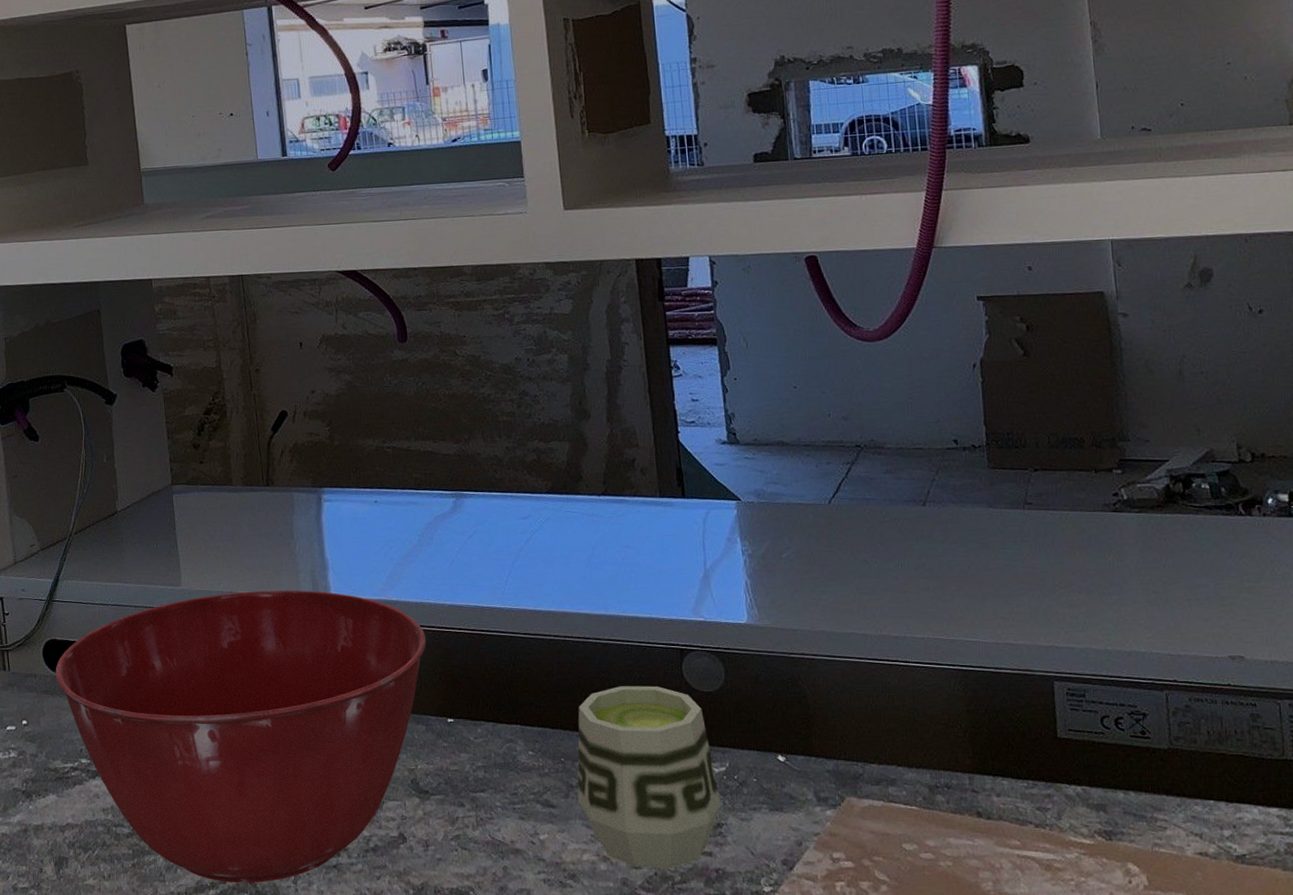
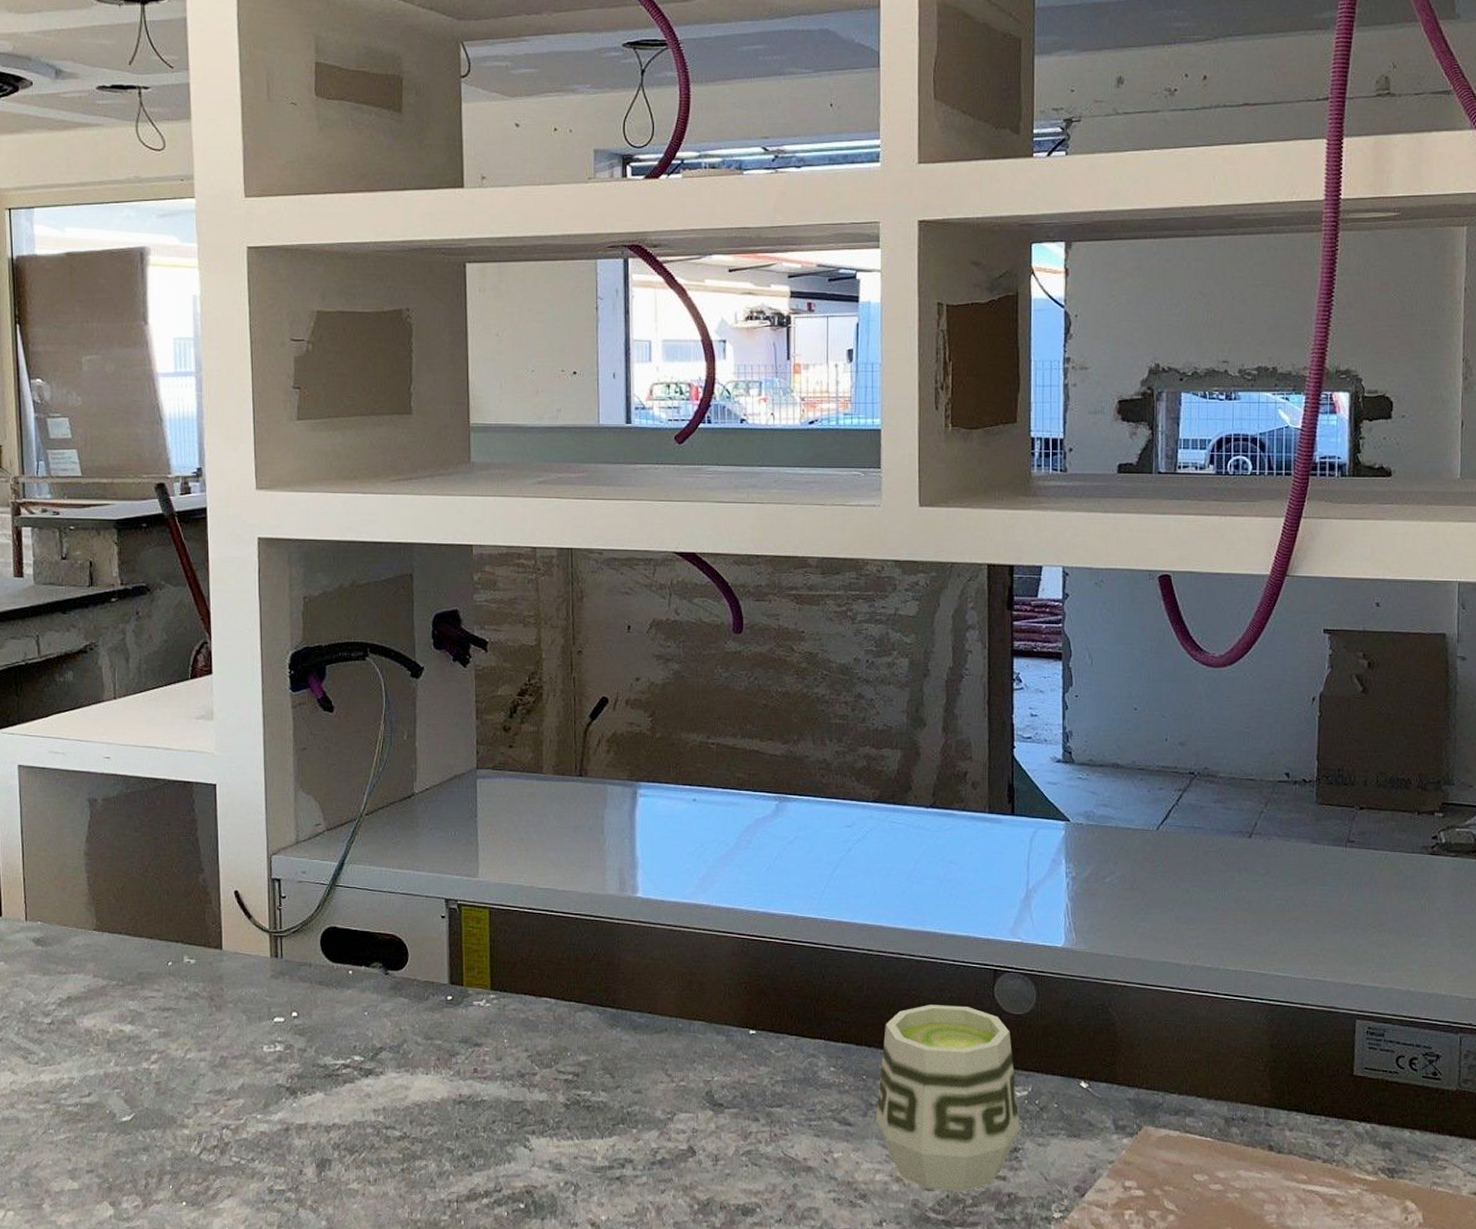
mixing bowl: present [55,590,427,883] -> none [333,887,735,1193]

